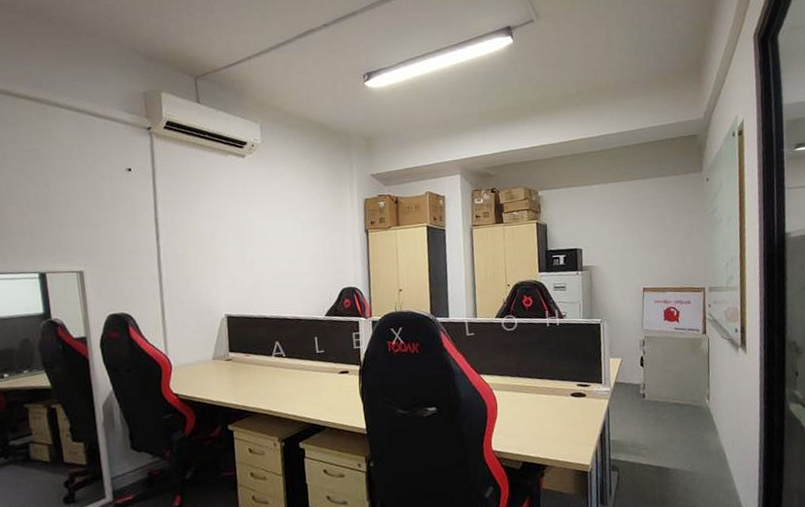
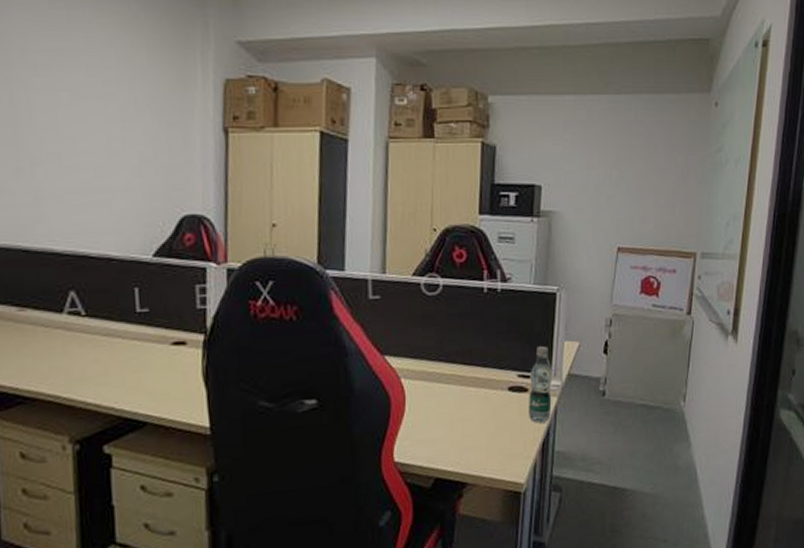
bottle: none [586,362,605,420] -> present [529,345,553,423]

